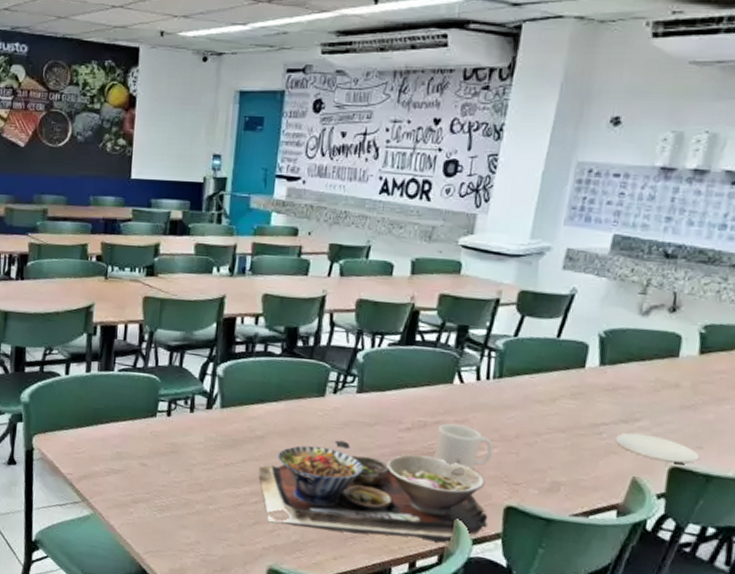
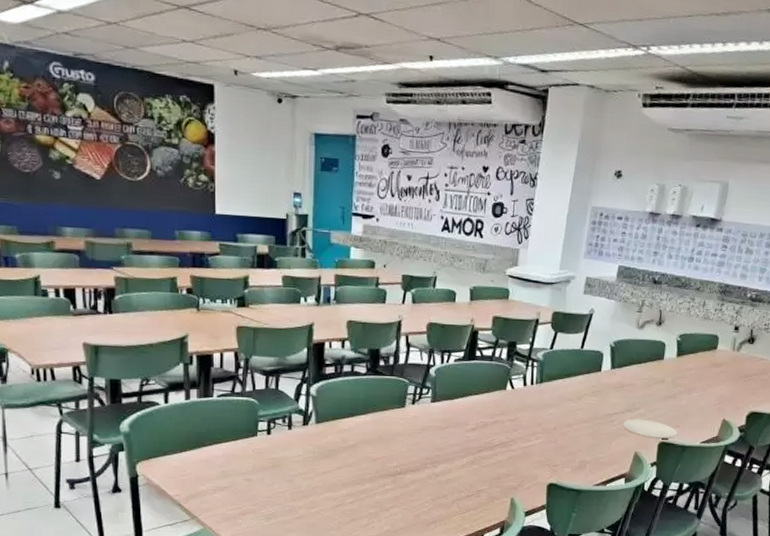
food tray: present [258,440,488,543] -> none [353,443,536,519]
mug: present [434,423,494,476] -> none [494,422,539,463]

